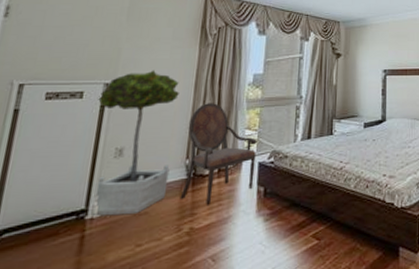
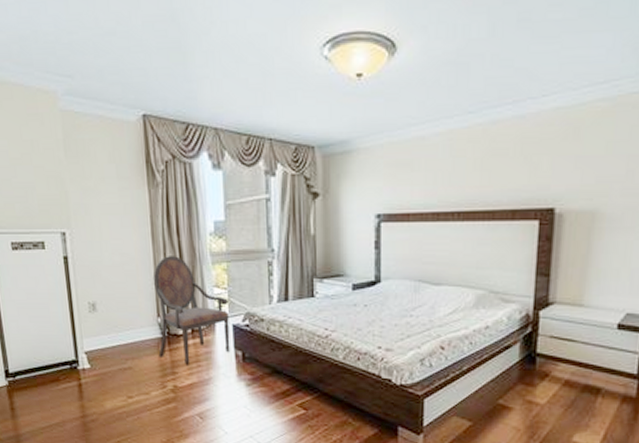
potted tree: present [92,70,179,217] -> none [59,217,145,368]

